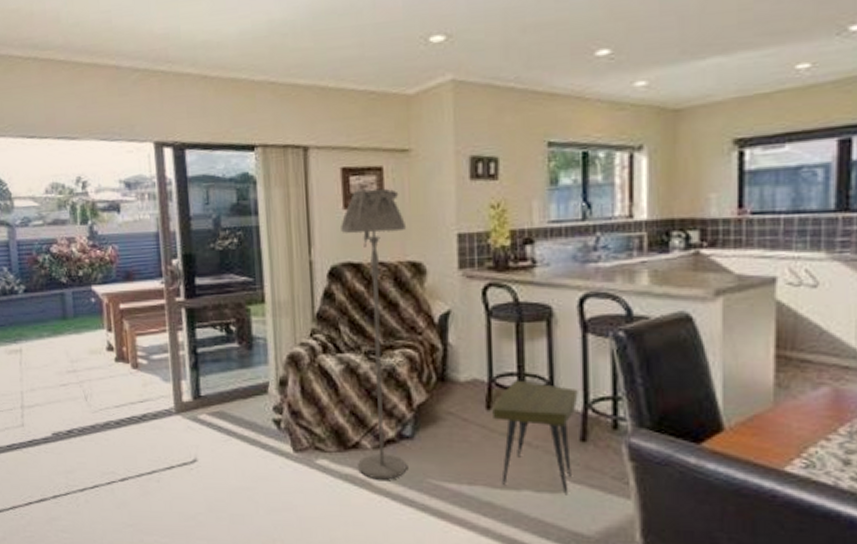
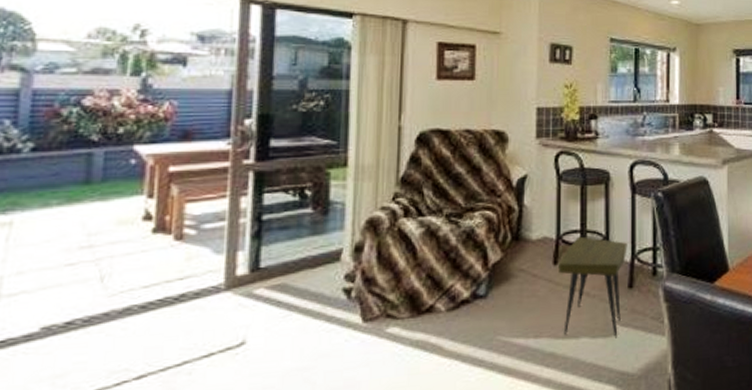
floor lamp: present [341,188,407,480] -> none [430,63,494,343]

